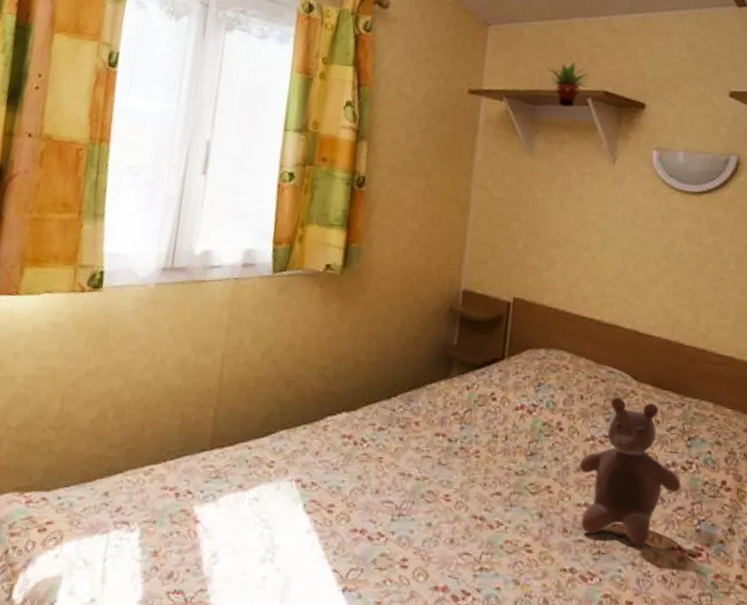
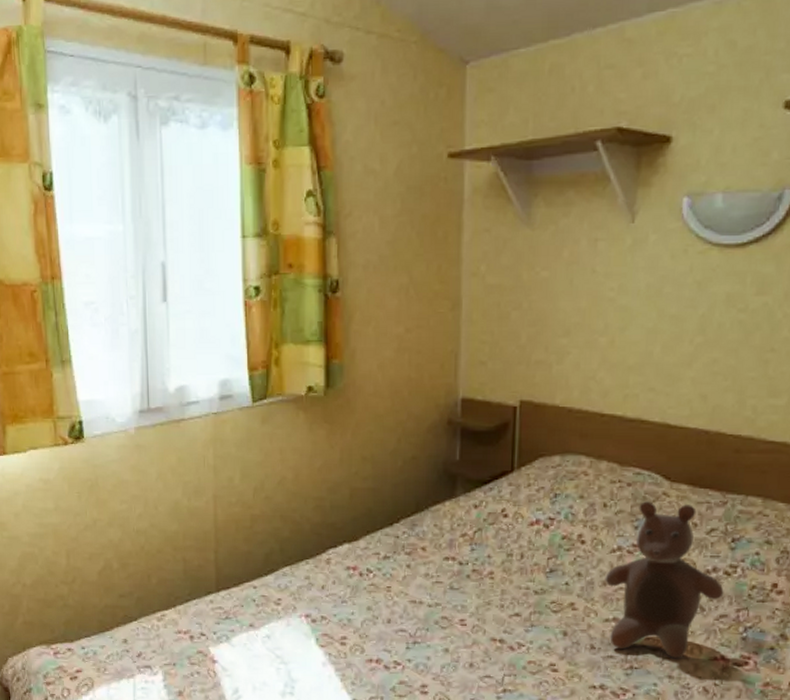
succulent plant: present [546,61,589,107] -> none [541,94,597,157]

